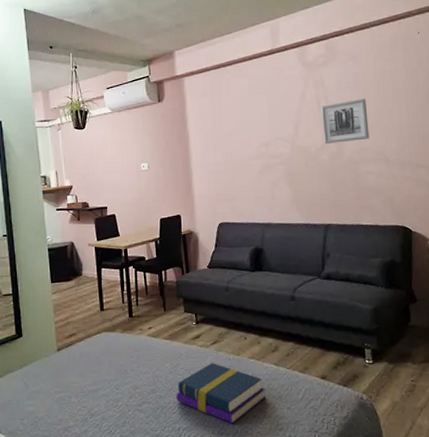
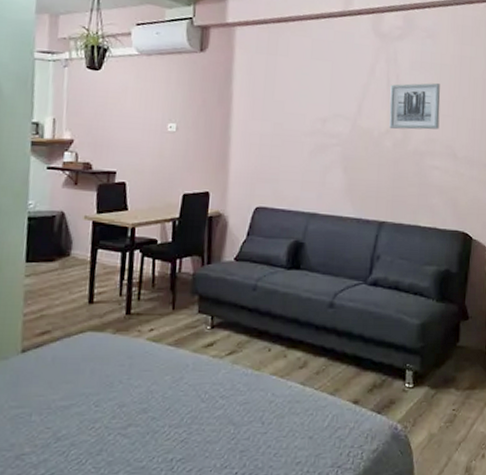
book: present [176,363,267,424] -> none [173,378,286,455]

